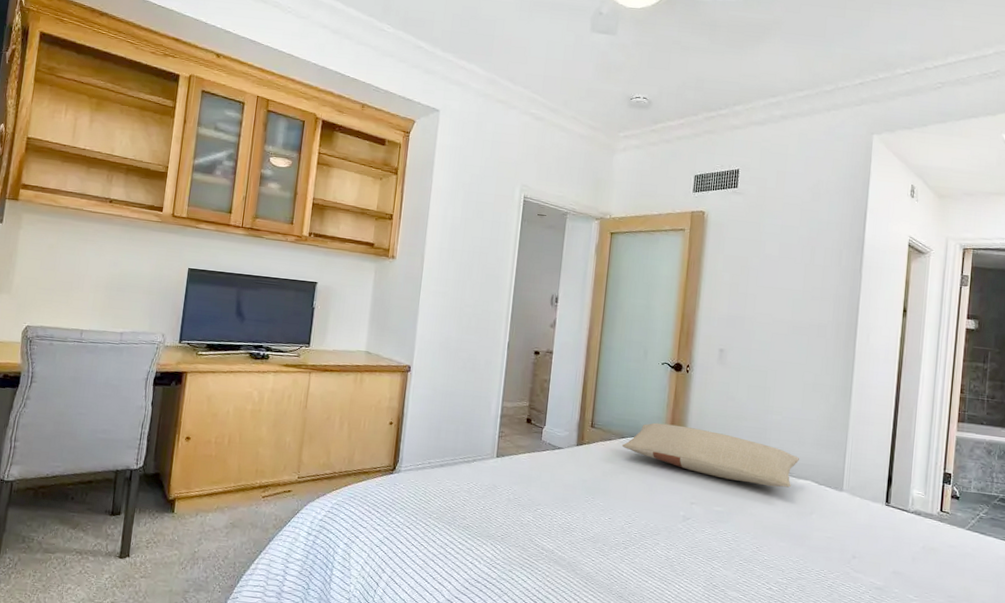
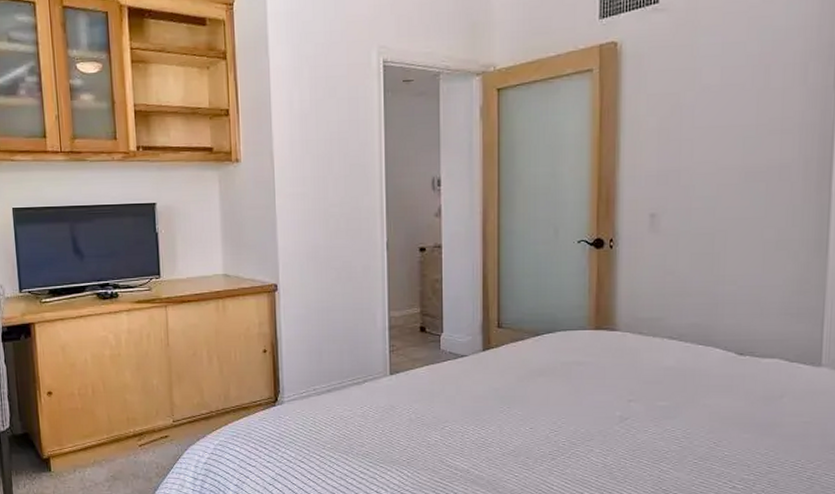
pillow: present [621,422,799,488] -> none [537,312,762,371]

